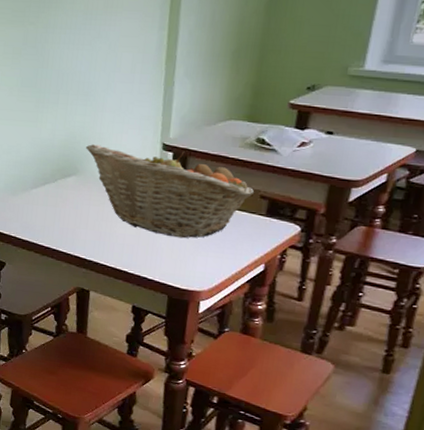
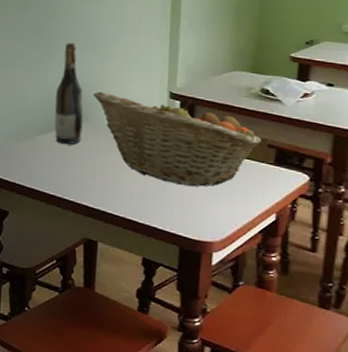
wine bottle: none [47,93,76,198] -> present [54,42,84,145]

